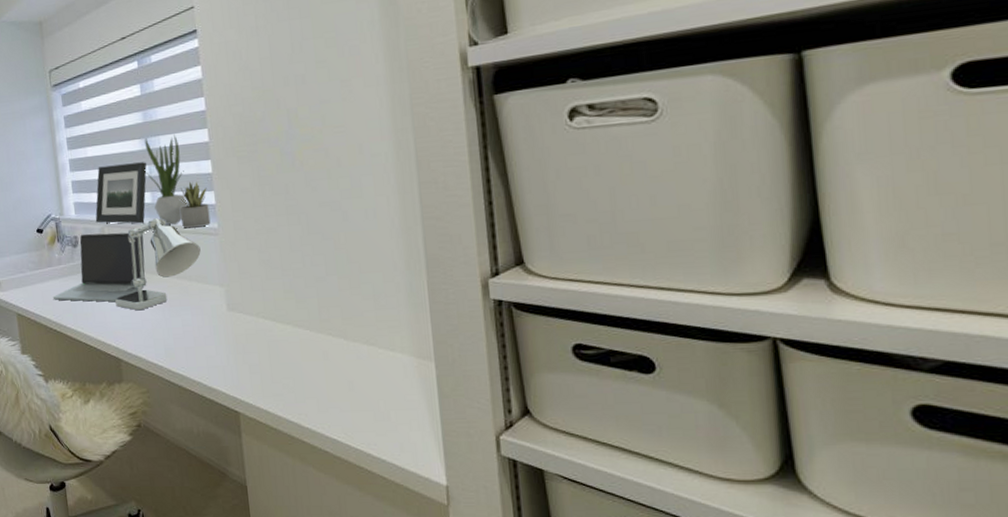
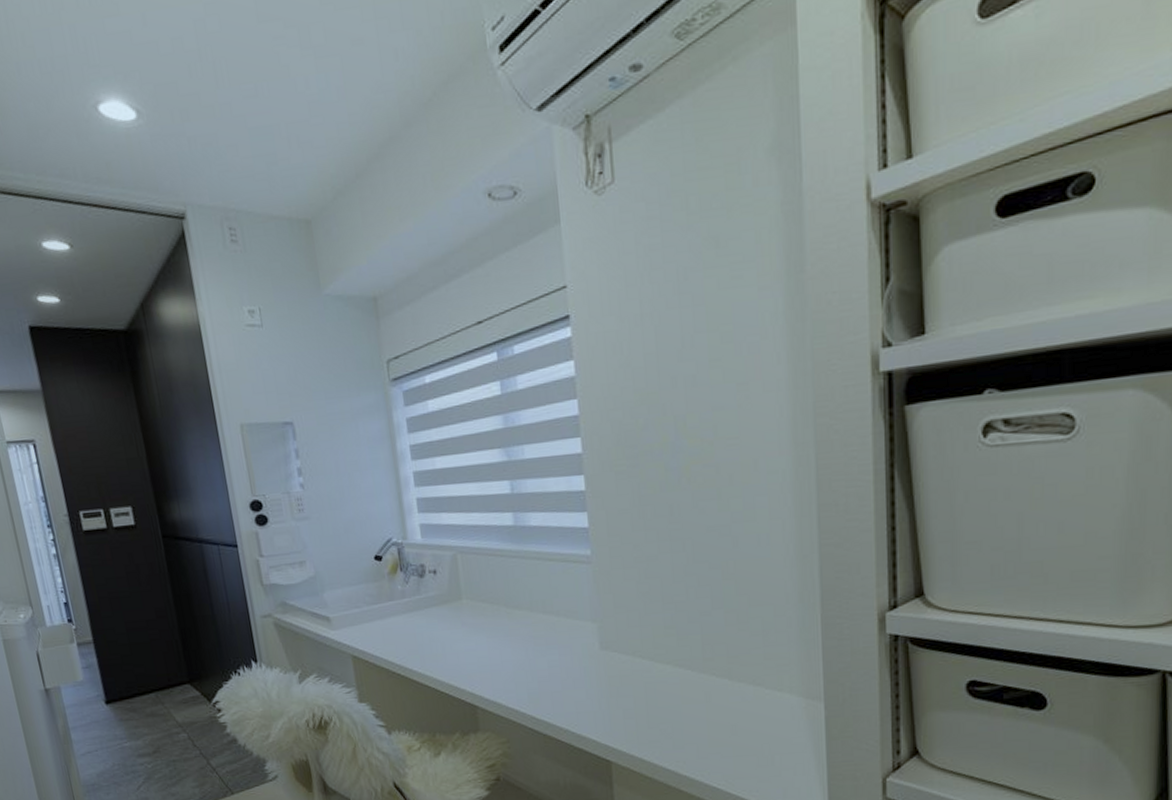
laptop: present [52,232,146,302] -> none [395,560,506,641]
picture frame: present [95,162,147,224] -> none [446,476,509,550]
desk lamp: present [115,218,201,311] -> none [470,543,571,651]
potted plant: present [144,134,188,226] -> none [505,443,556,552]
succulent plant: present [179,181,211,229] -> none [546,500,583,556]

